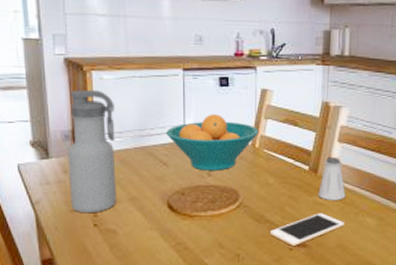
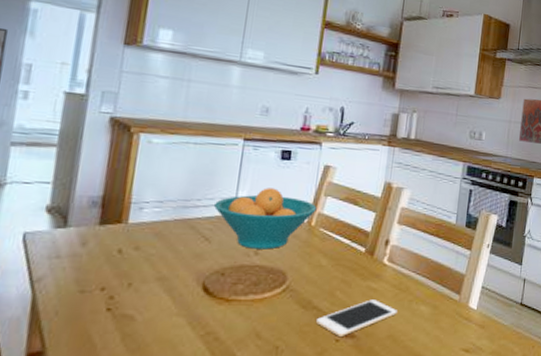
water bottle: present [68,89,117,214] -> none [82,152,160,295]
saltshaker: present [318,156,346,200] -> none [372,239,401,286]

